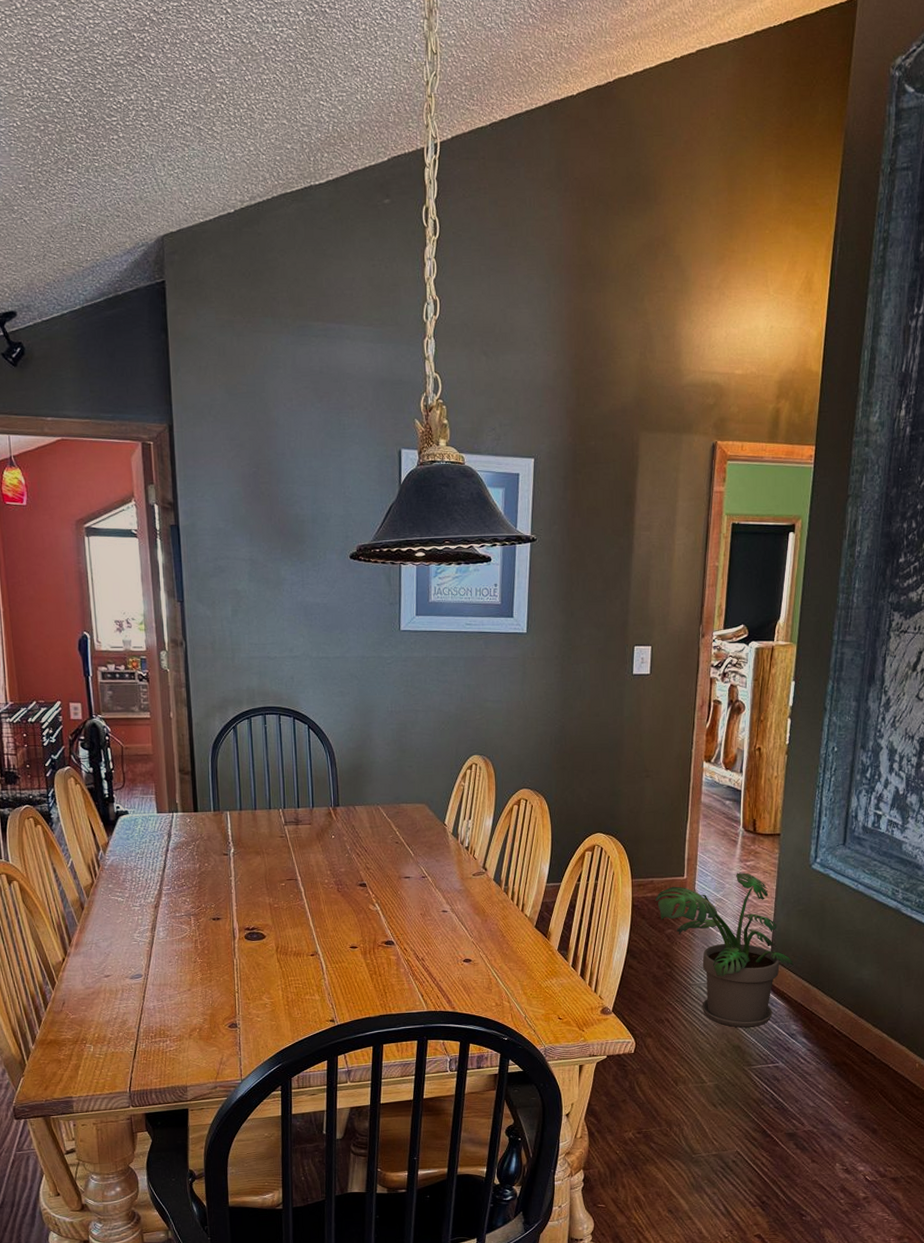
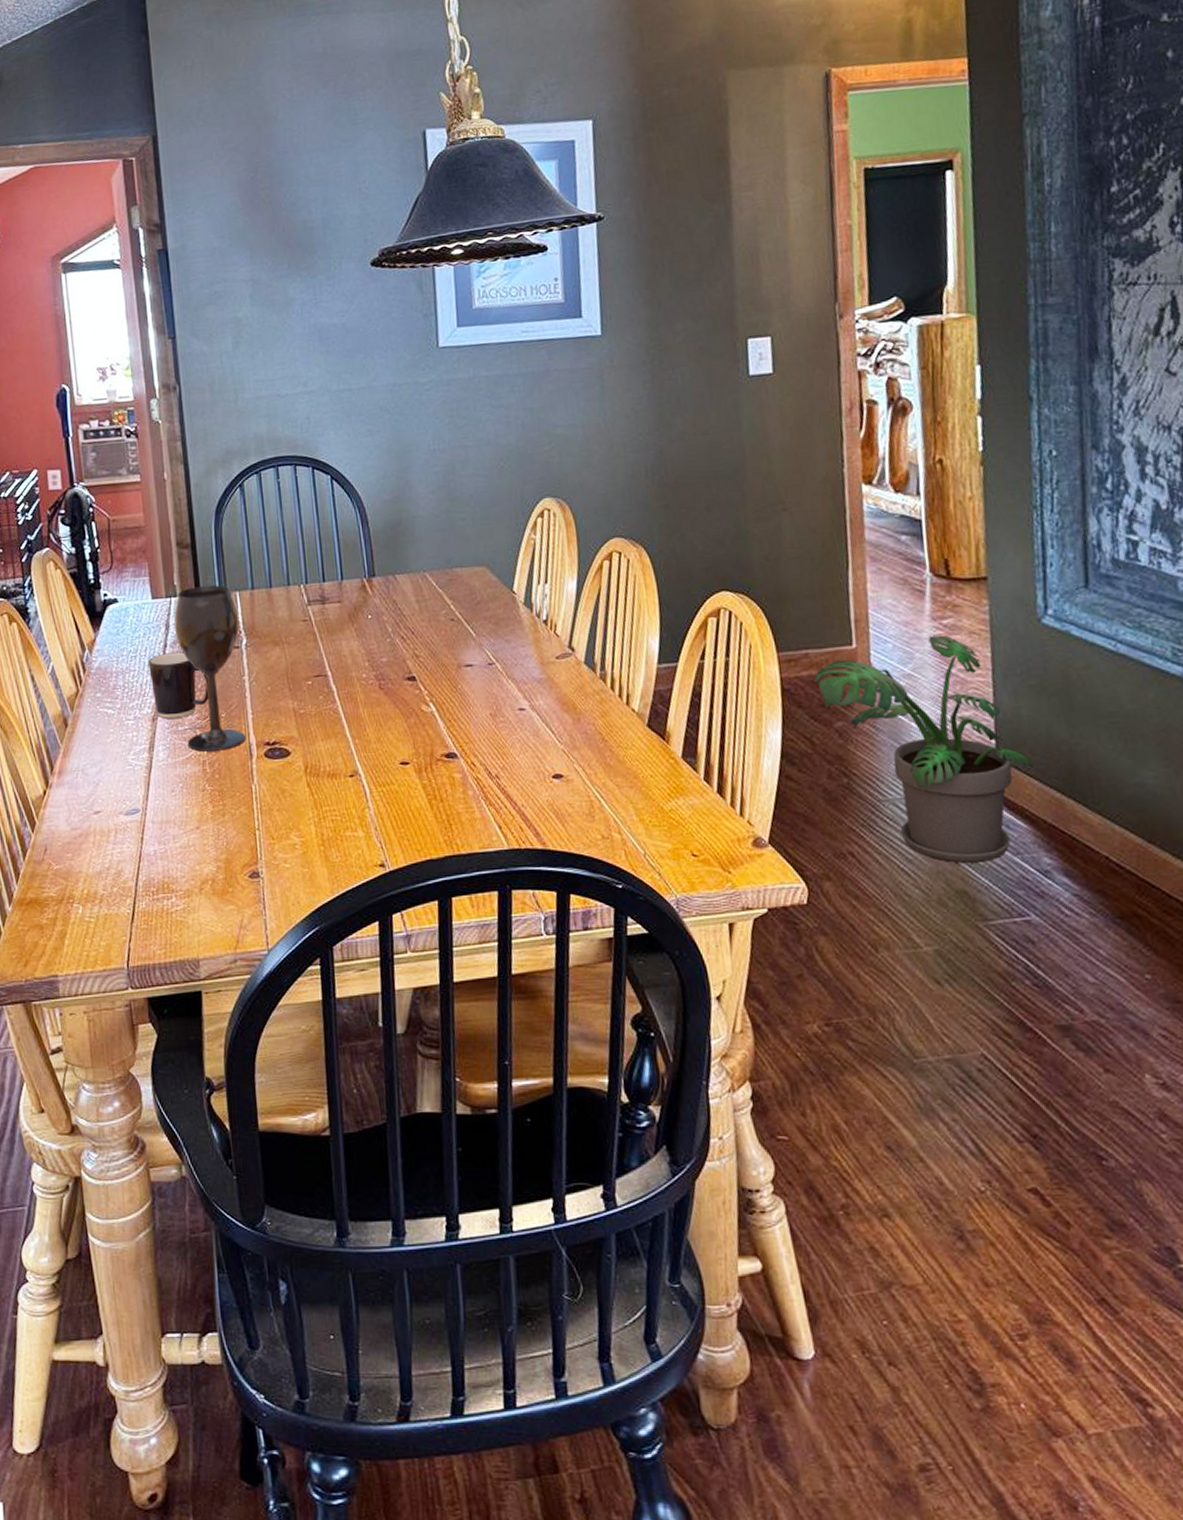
mug: none [153,856,202,907] -> present [148,652,209,719]
wine glass: none [175,805,230,933] -> present [174,585,246,752]

